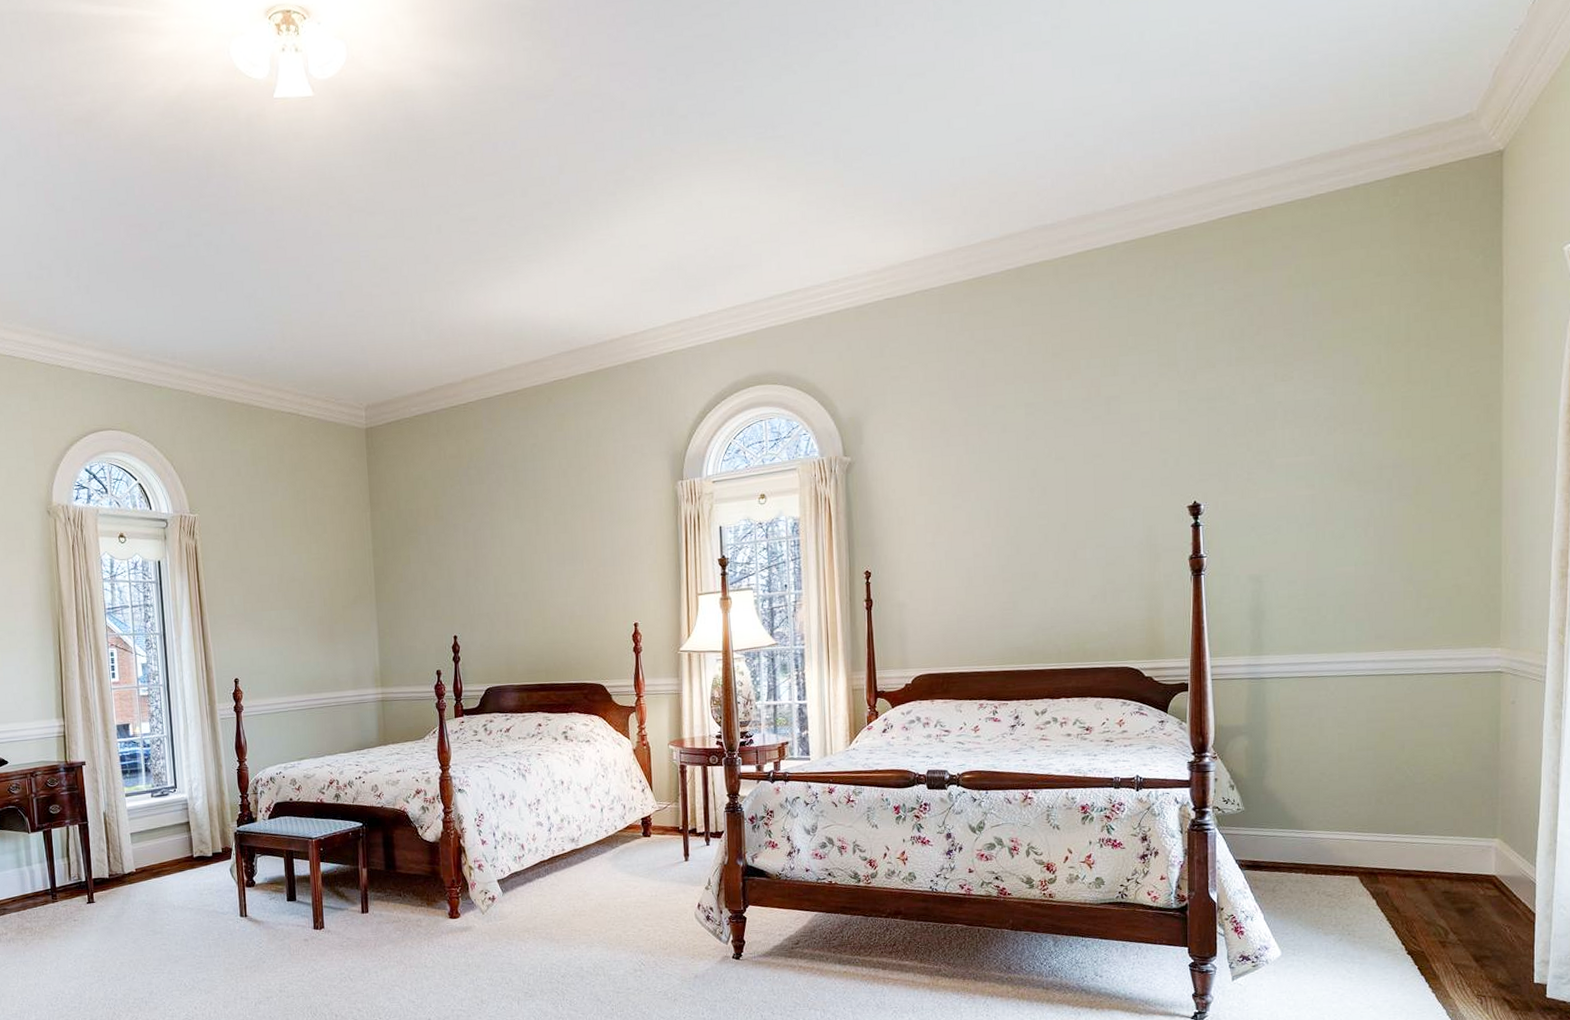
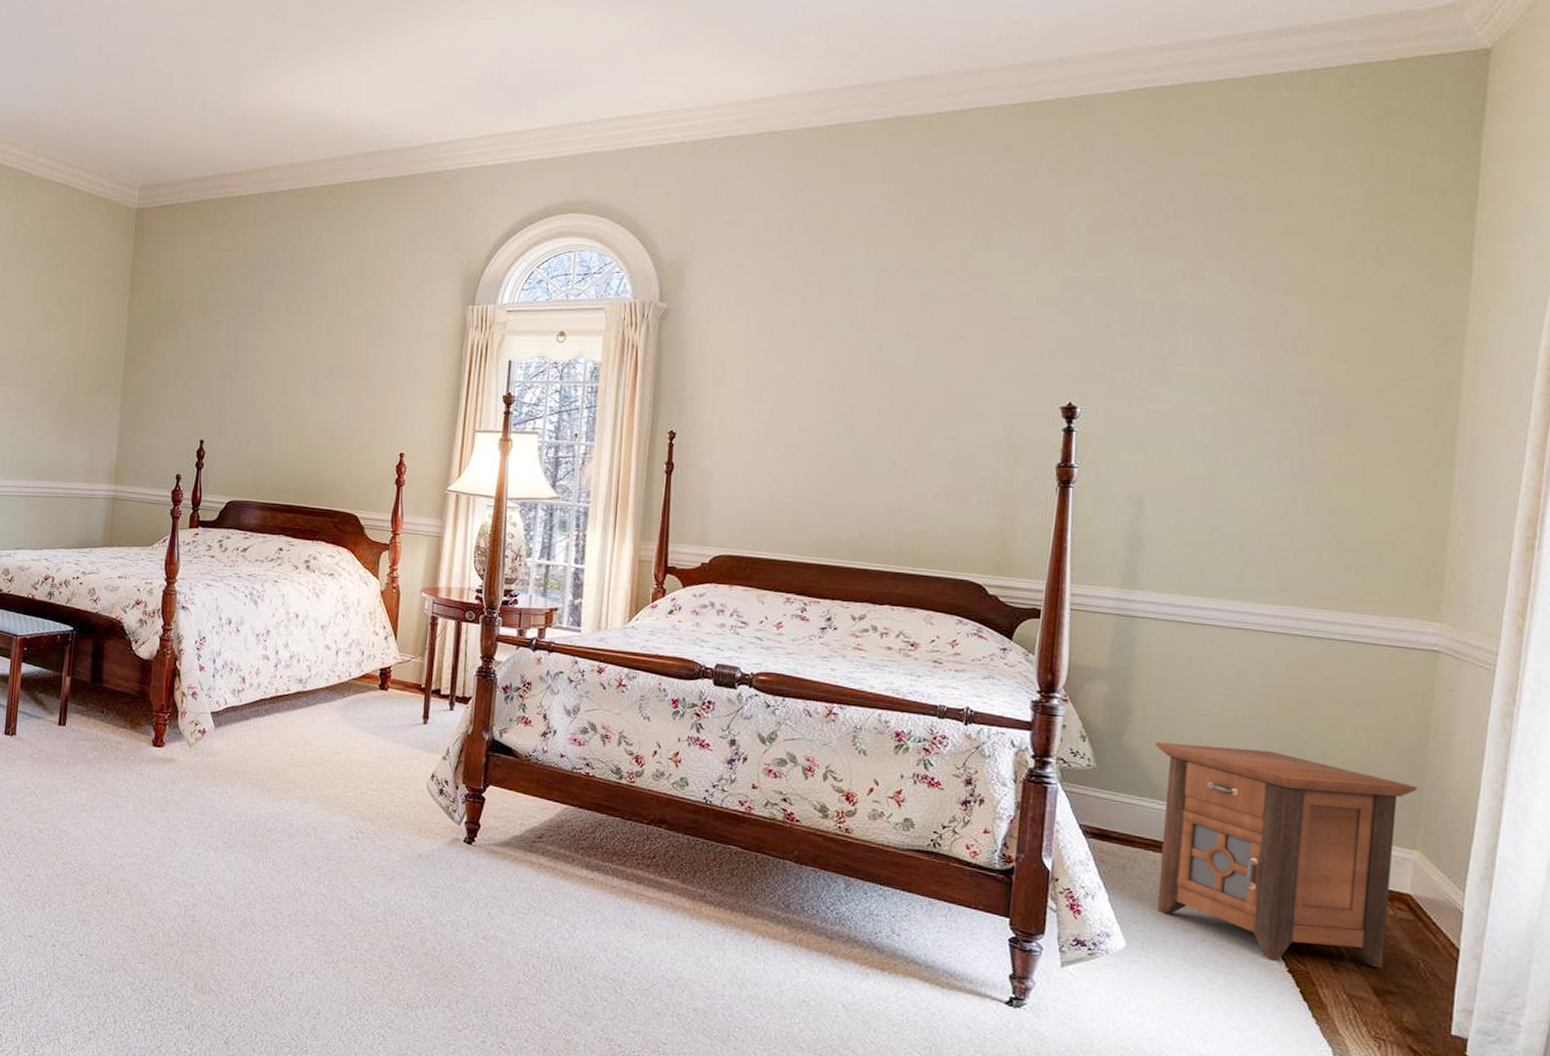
nightstand: none [1289,774,1494,946] -> present [1154,742,1417,969]

